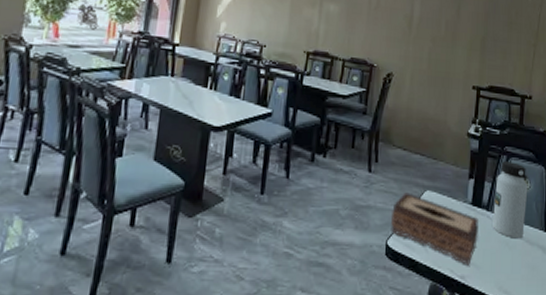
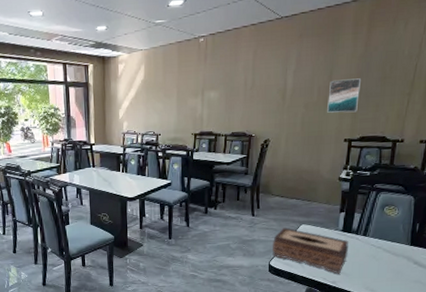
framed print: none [455,16,488,56] -> present [327,78,361,113]
water bottle: present [493,161,528,239] -> none [361,195,396,253]

